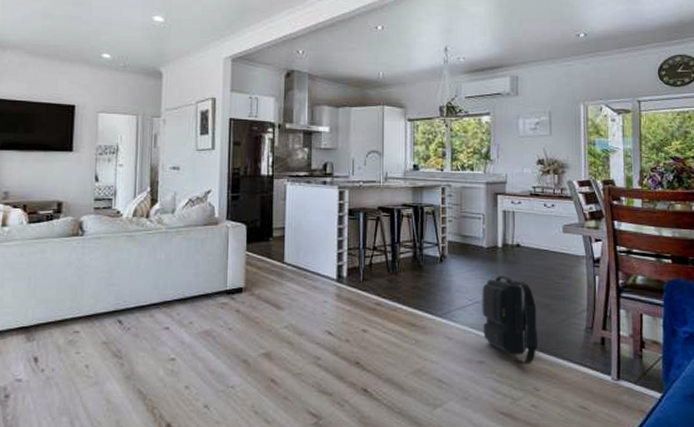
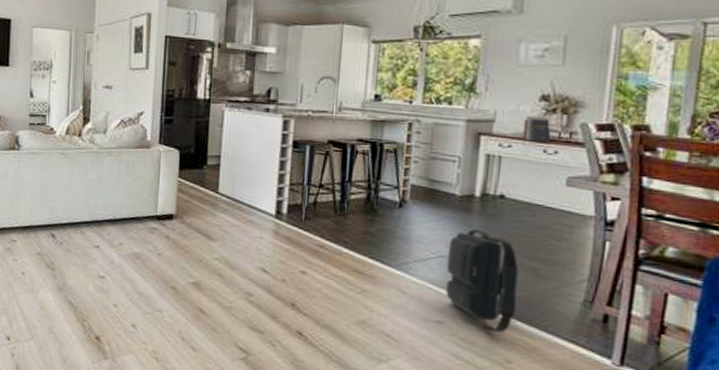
books: none [528,176,549,198] -> present [522,115,552,143]

